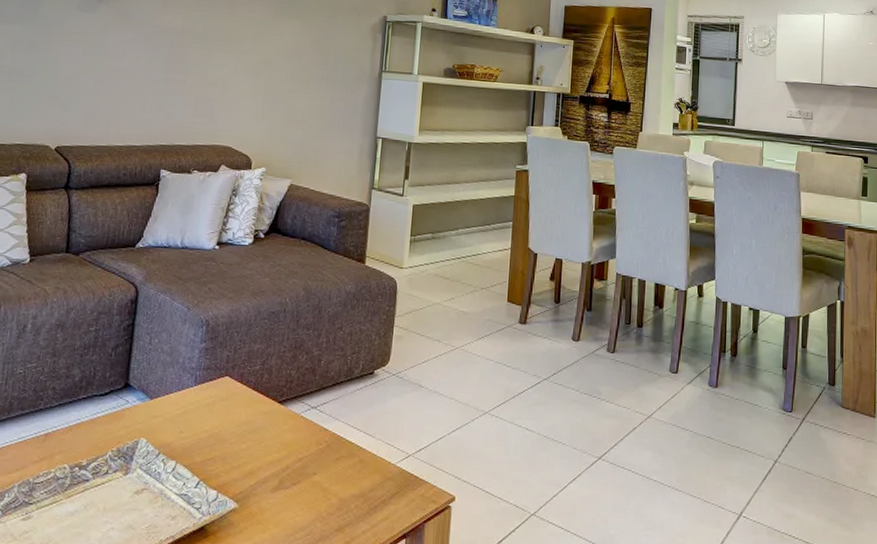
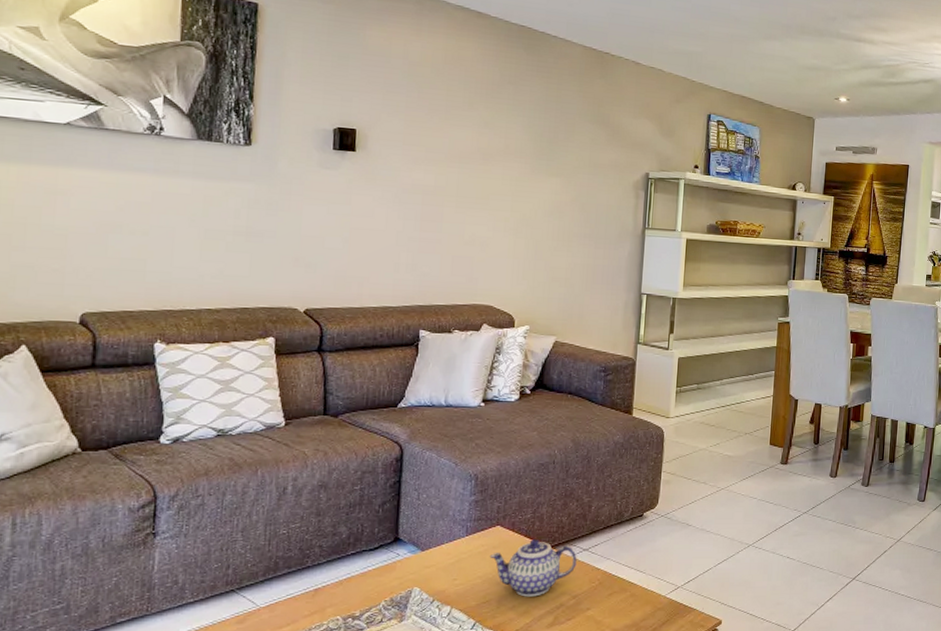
teapot: none [216,392,305,456] -> present [489,538,577,597]

